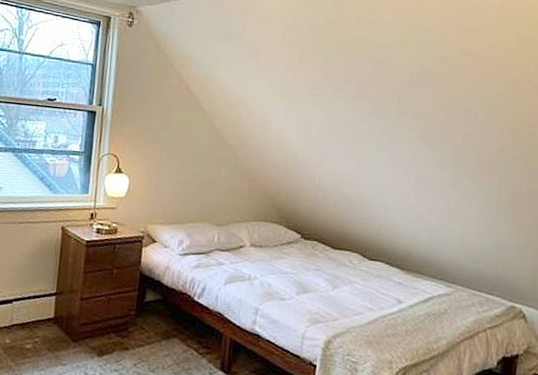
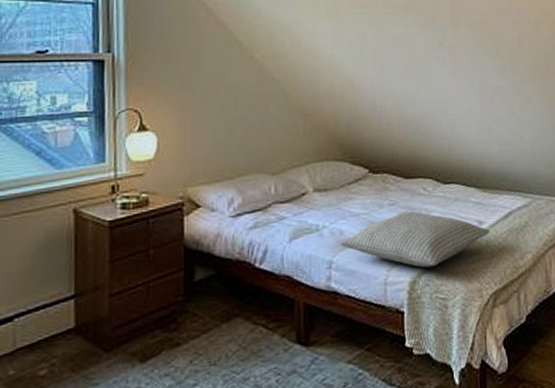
pillow: none [267,278,408,332] -> present [340,211,490,268]

